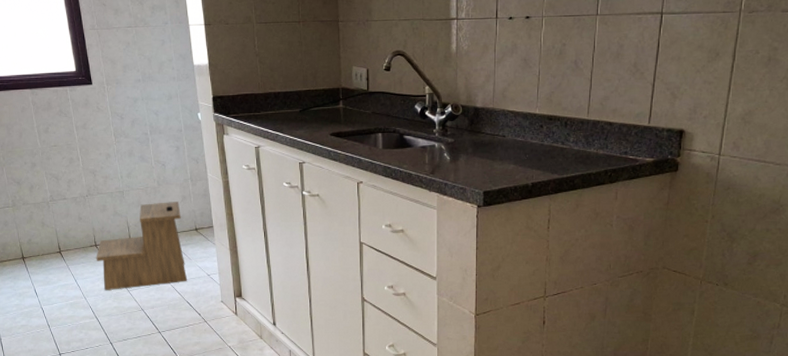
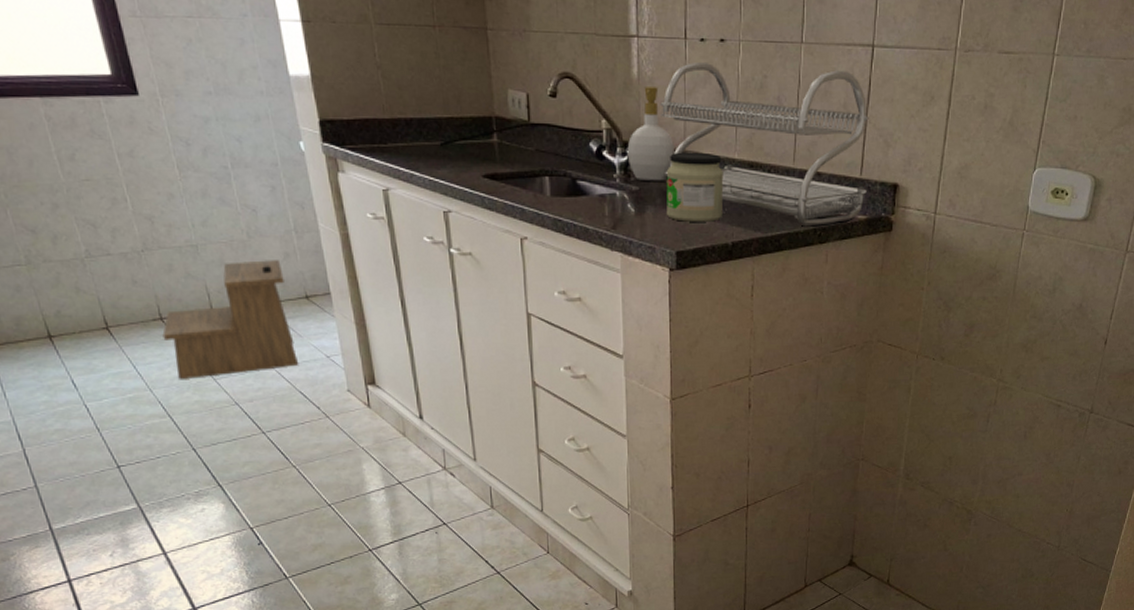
soap bottle: none [445,57,486,135] -> present [627,85,676,182]
dish rack: none [474,35,657,170] -> present [660,62,869,228]
jar: none [477,109,526,167] -> present [666,152,724,222]

